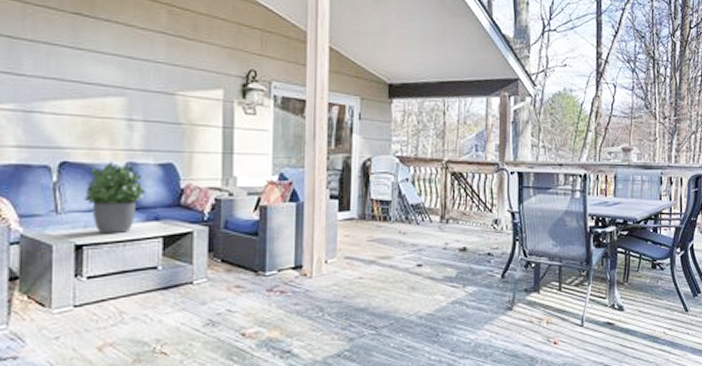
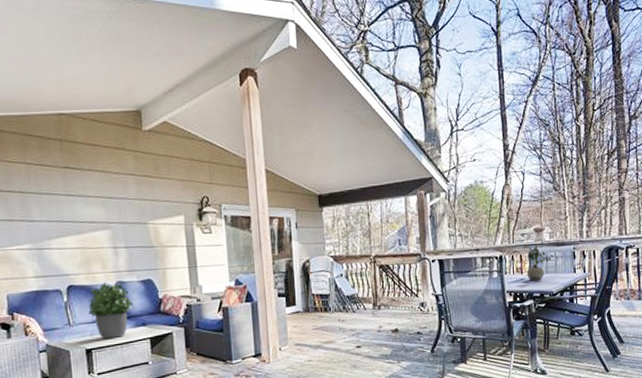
potted plant: none [610,166,641,206] -> present [526,245,554,282]

